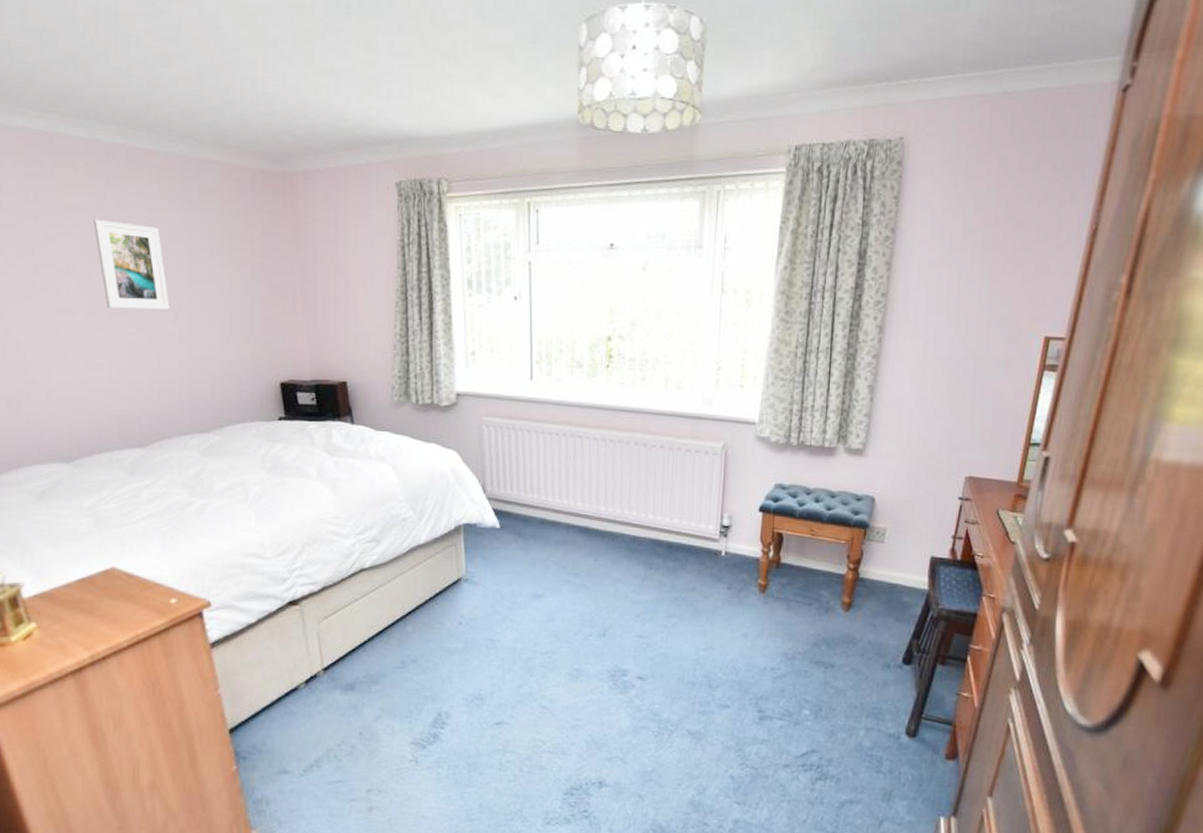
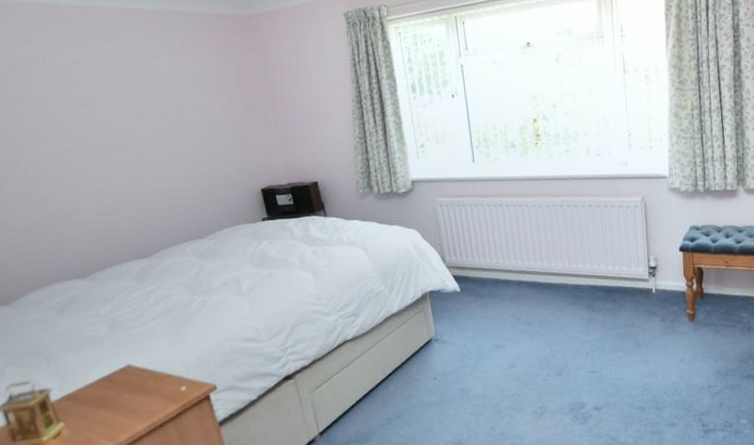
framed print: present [93,220,170,310] -> none [93,70,162,143]

